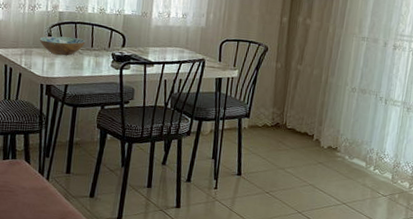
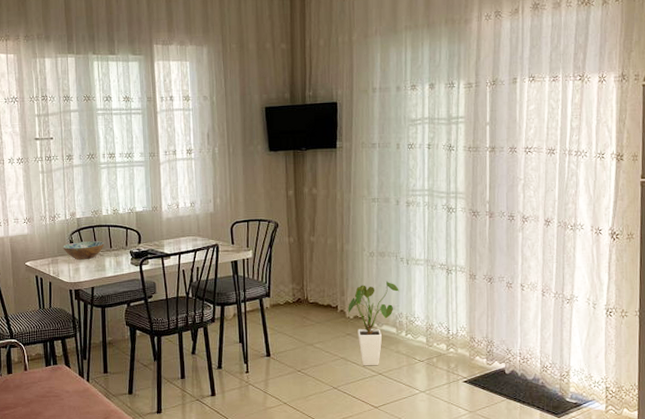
house plant: none [323,117,374,196] -> present [348,281,399,366]

